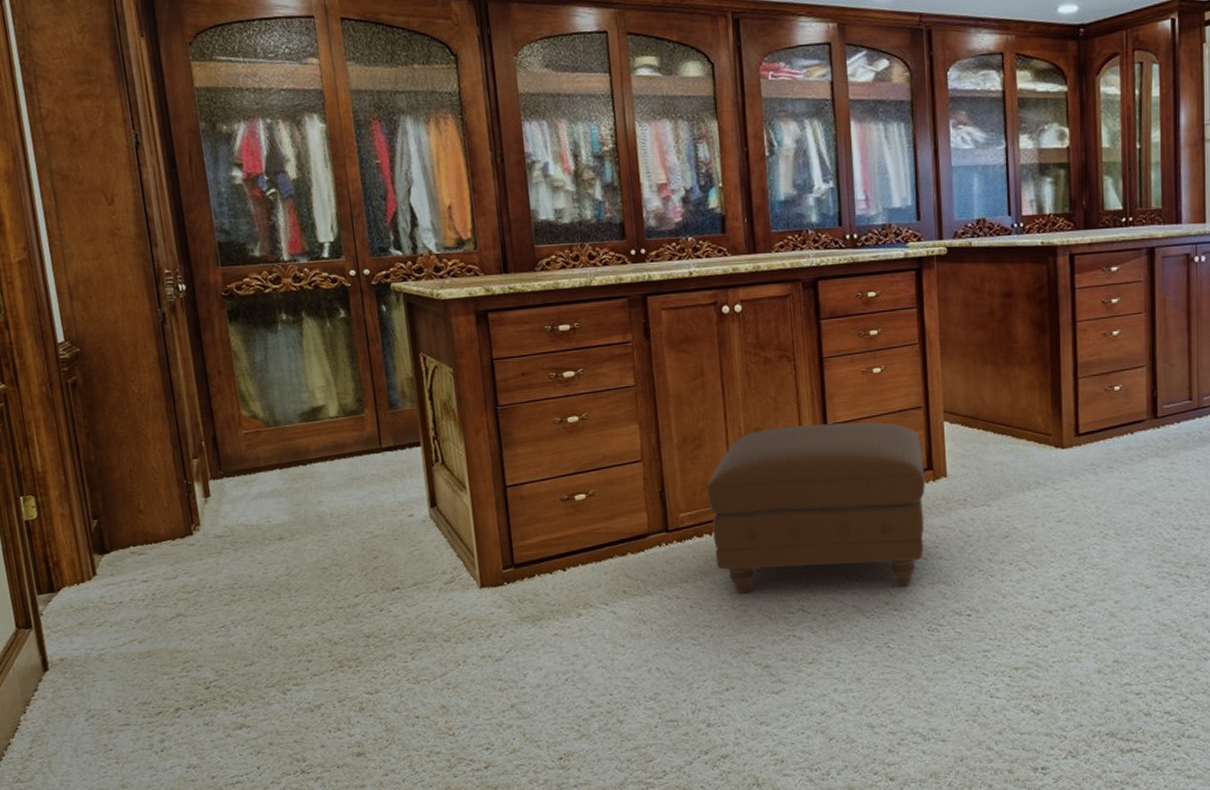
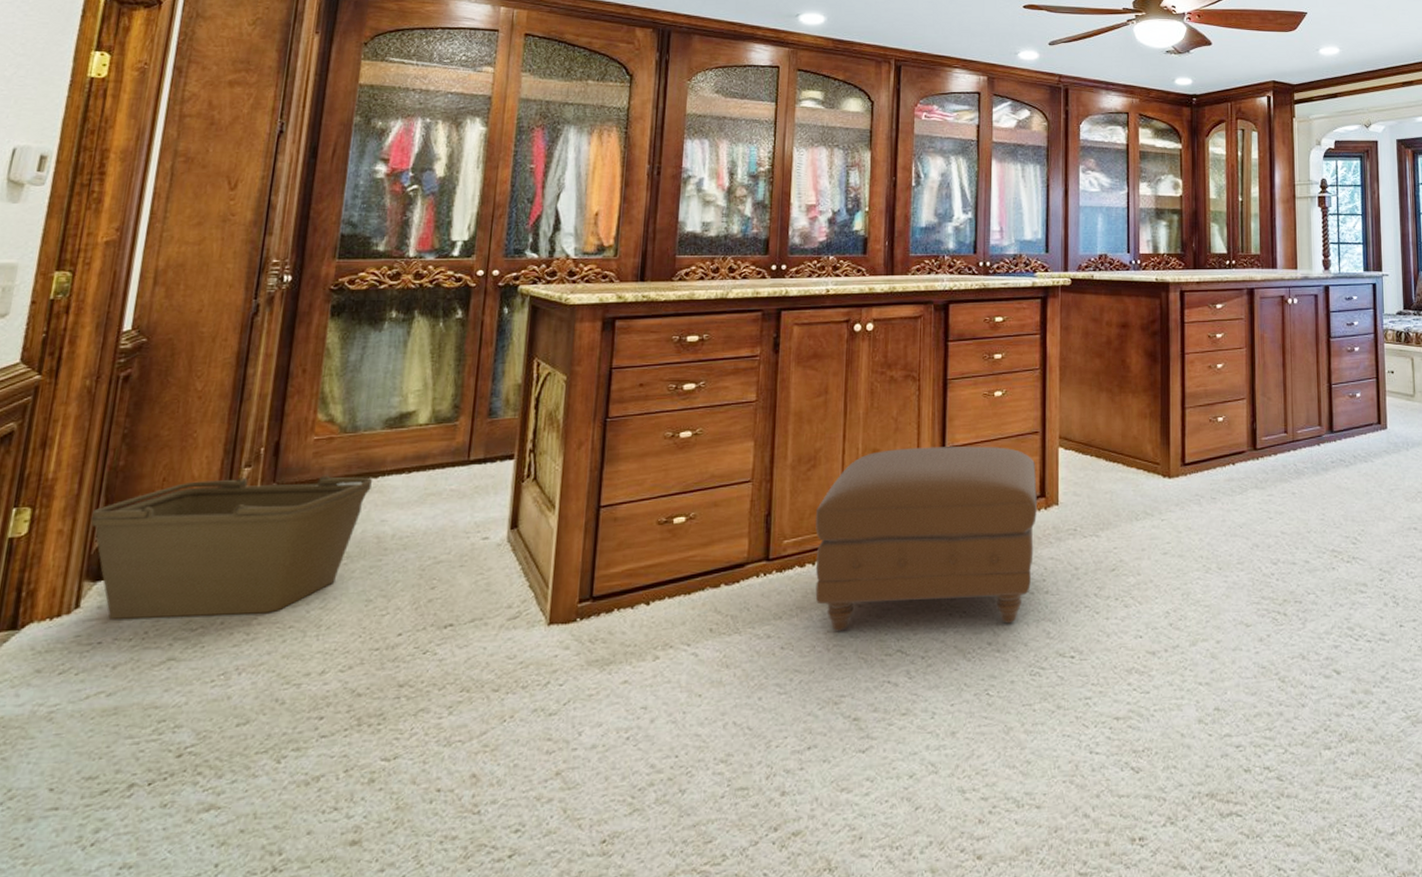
bicycle basket: none [82,464,303,584] -> present [90,475,372,619]

